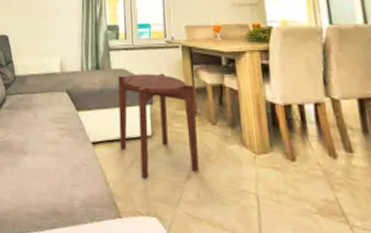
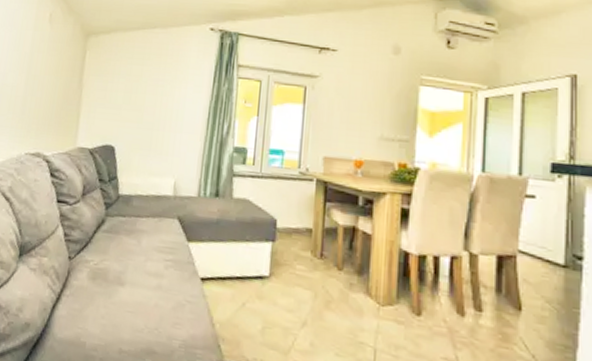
side table: present [118,73,199,178] -> none [232,205,324,322]

